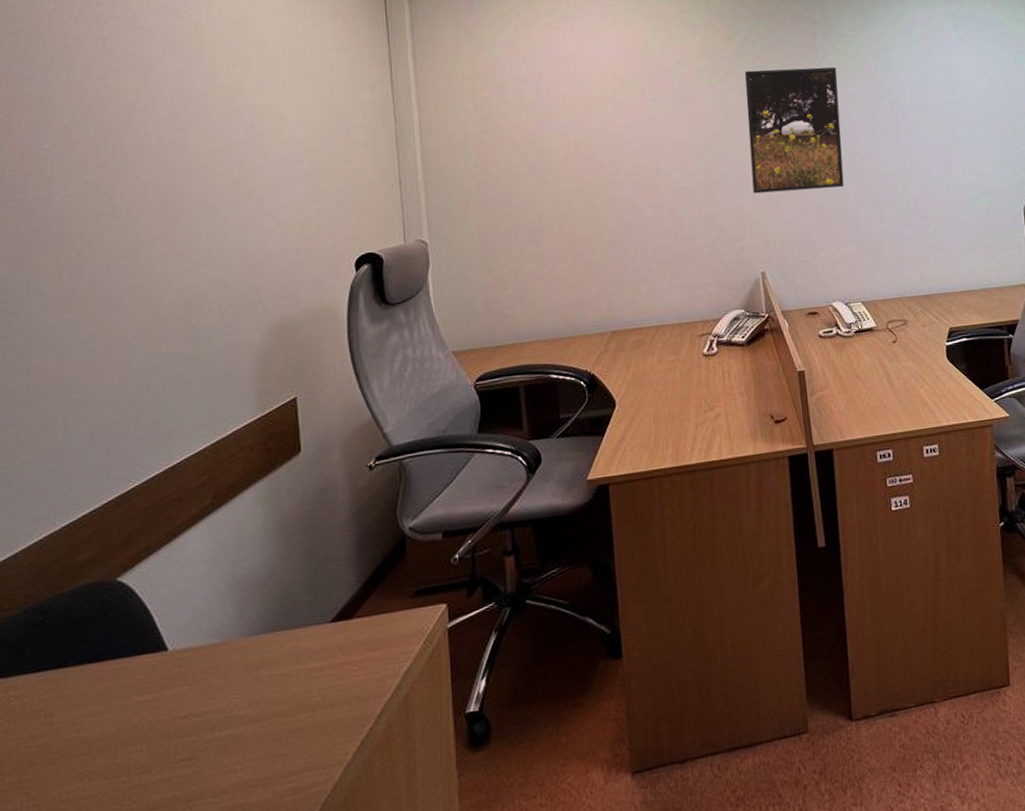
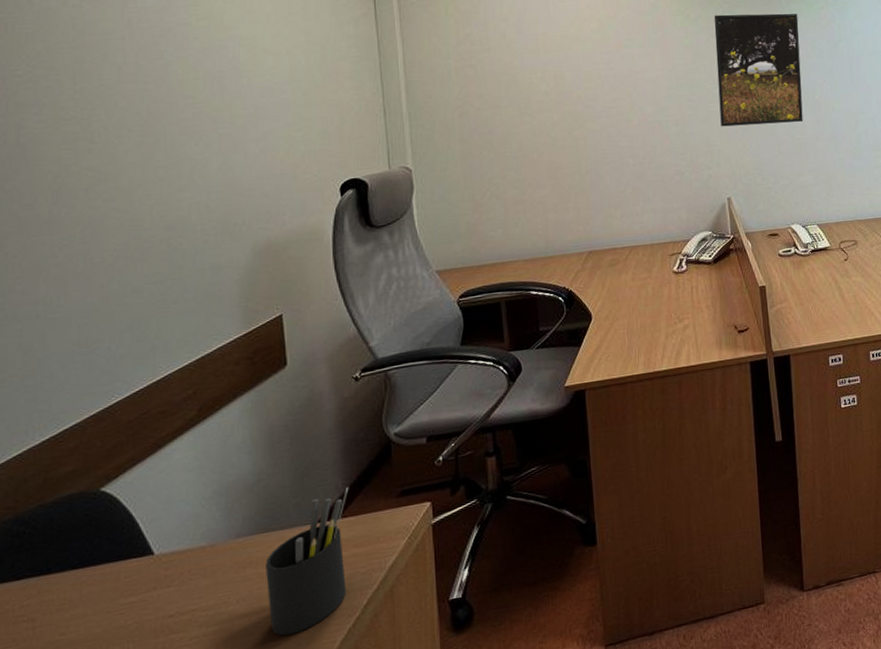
pen holder: none [278,585,363,745] -> present [265,487,349,636]

